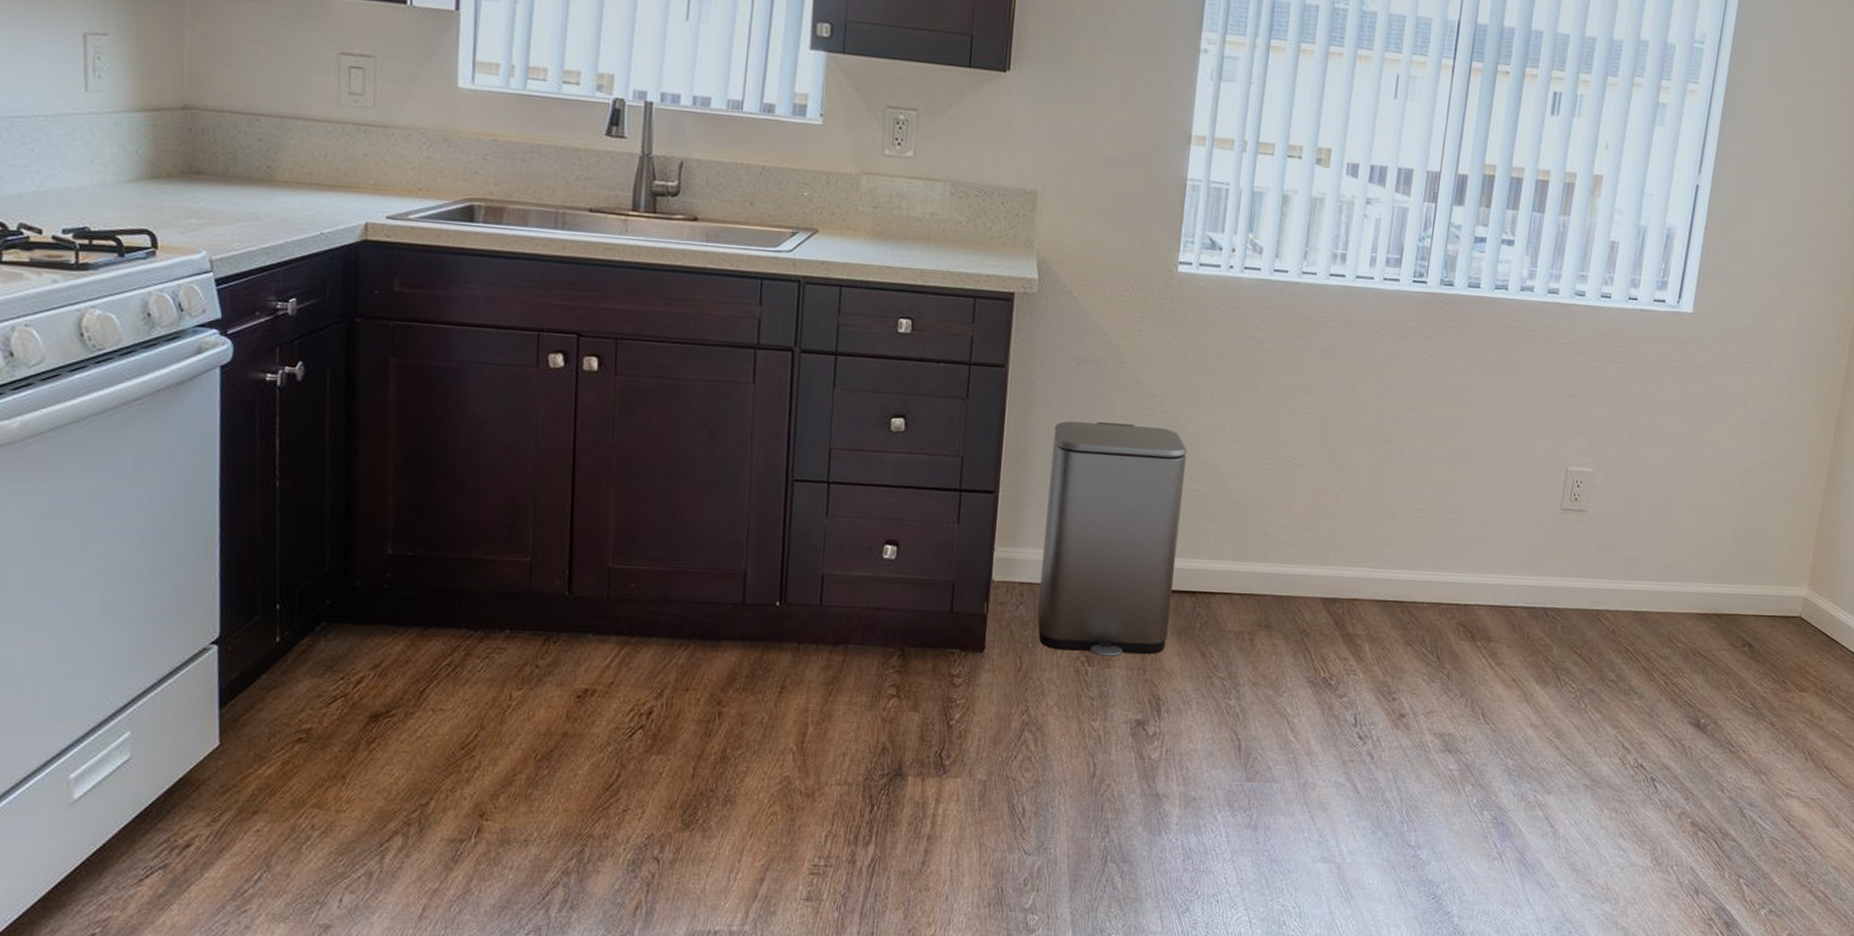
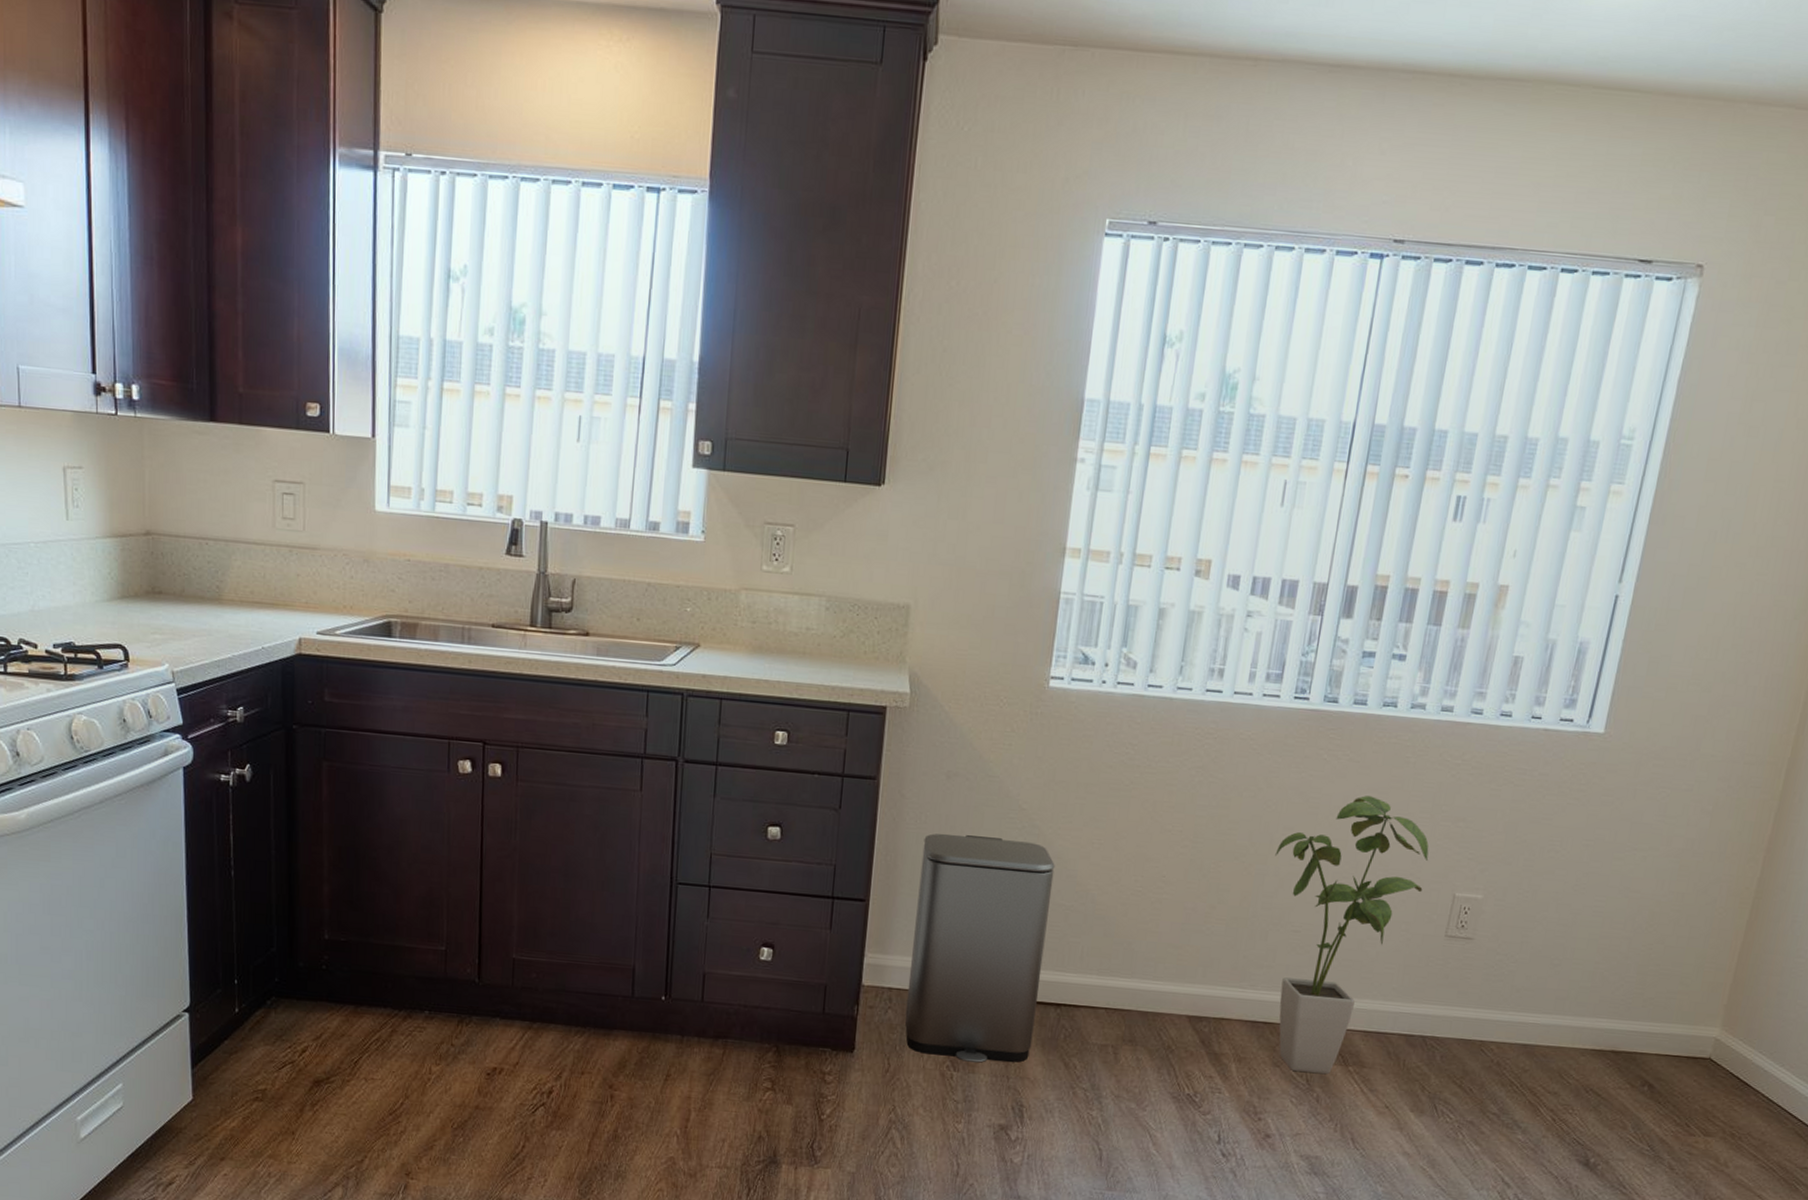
house plant: none [1400,375,1543,651] -> present [1275,796,1429,1075]

